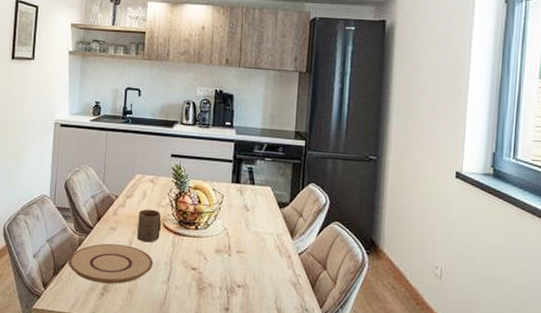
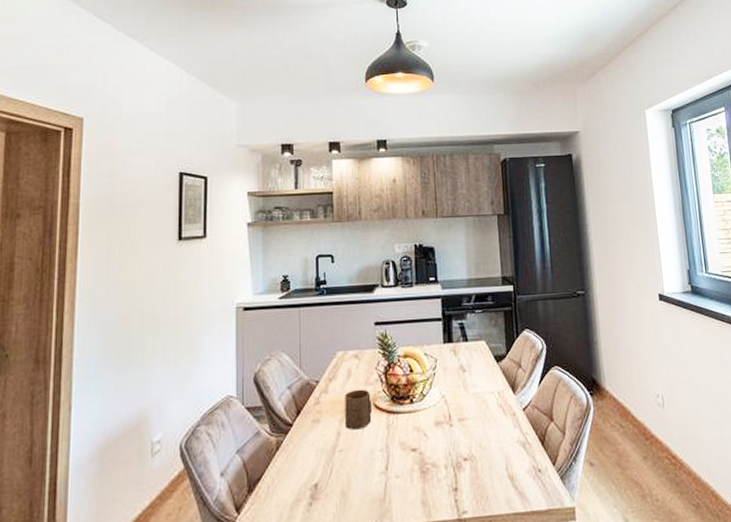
plate: present [68,243,153,284] -> none [265,437,367,491]

